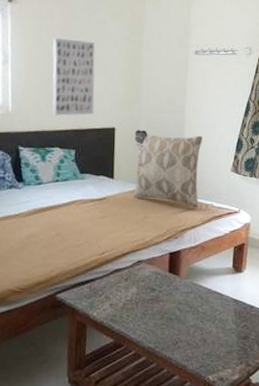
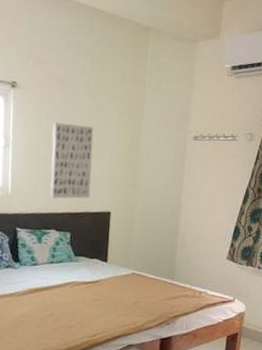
decorative pillow: present [133,129,202,208] -> none [126,214,198,295]

